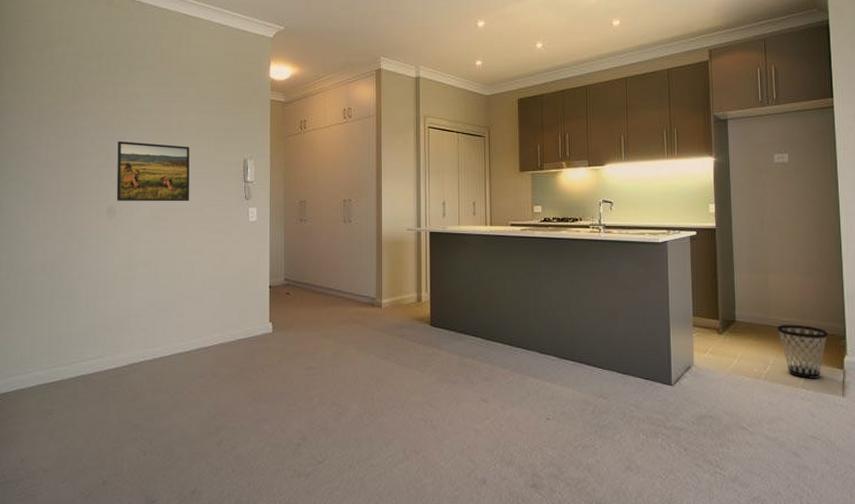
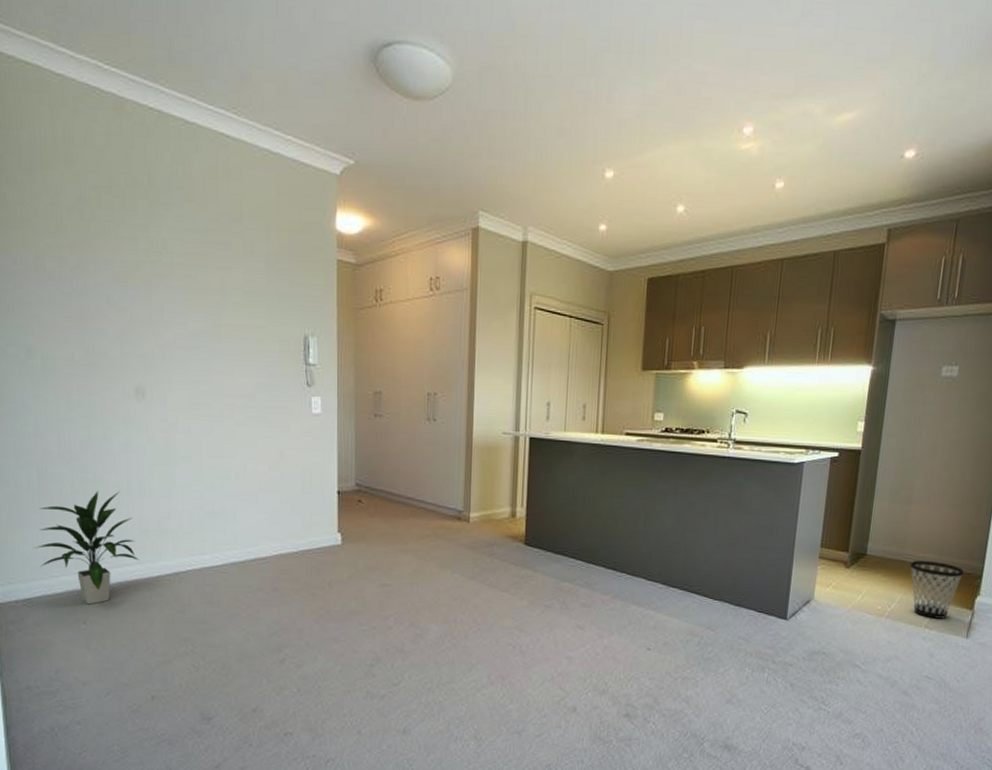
indoor plant: none [15,294,101,397] -> present [35,490,140,605]
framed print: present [116,140,190,202] -> none [142,302,238,385]

